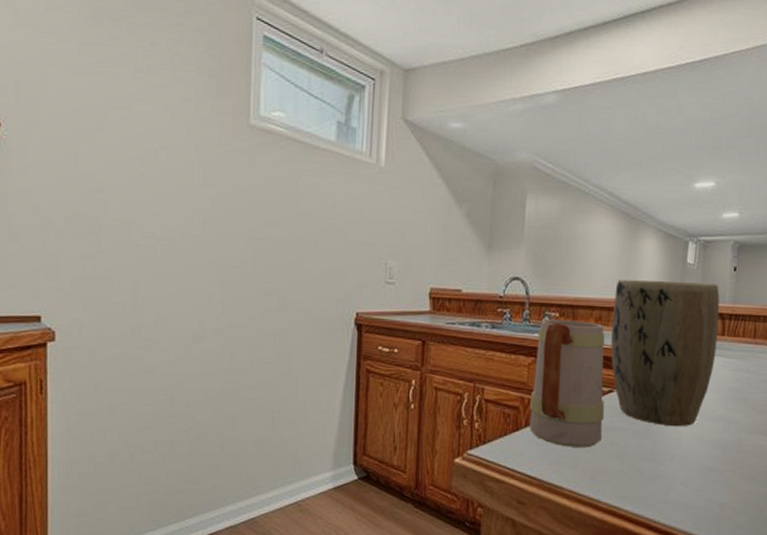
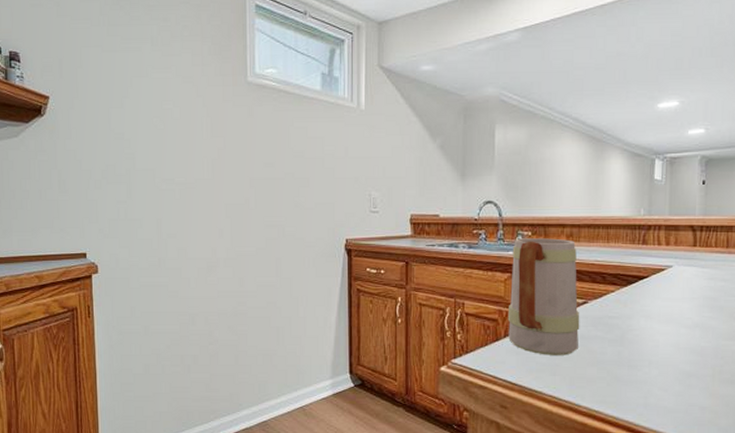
plant pot: present [611,280,720,427] -> none [583,197,690,335]

